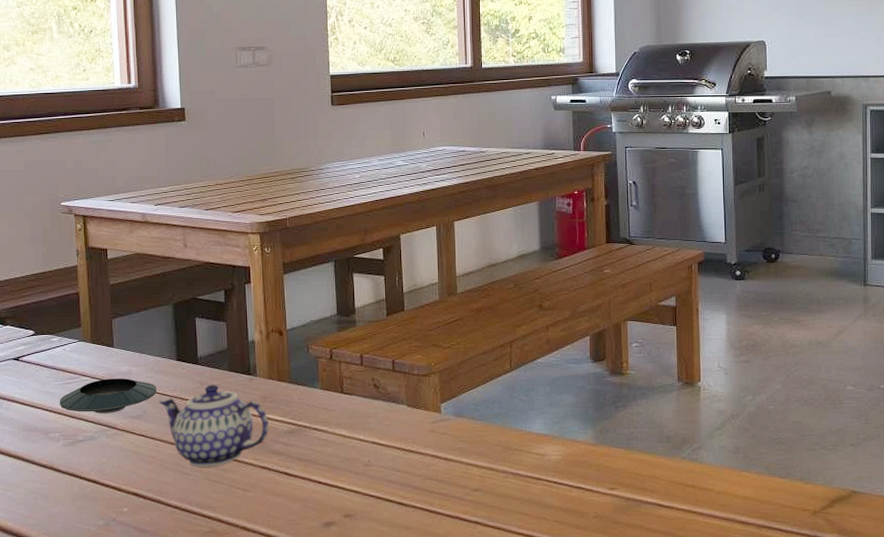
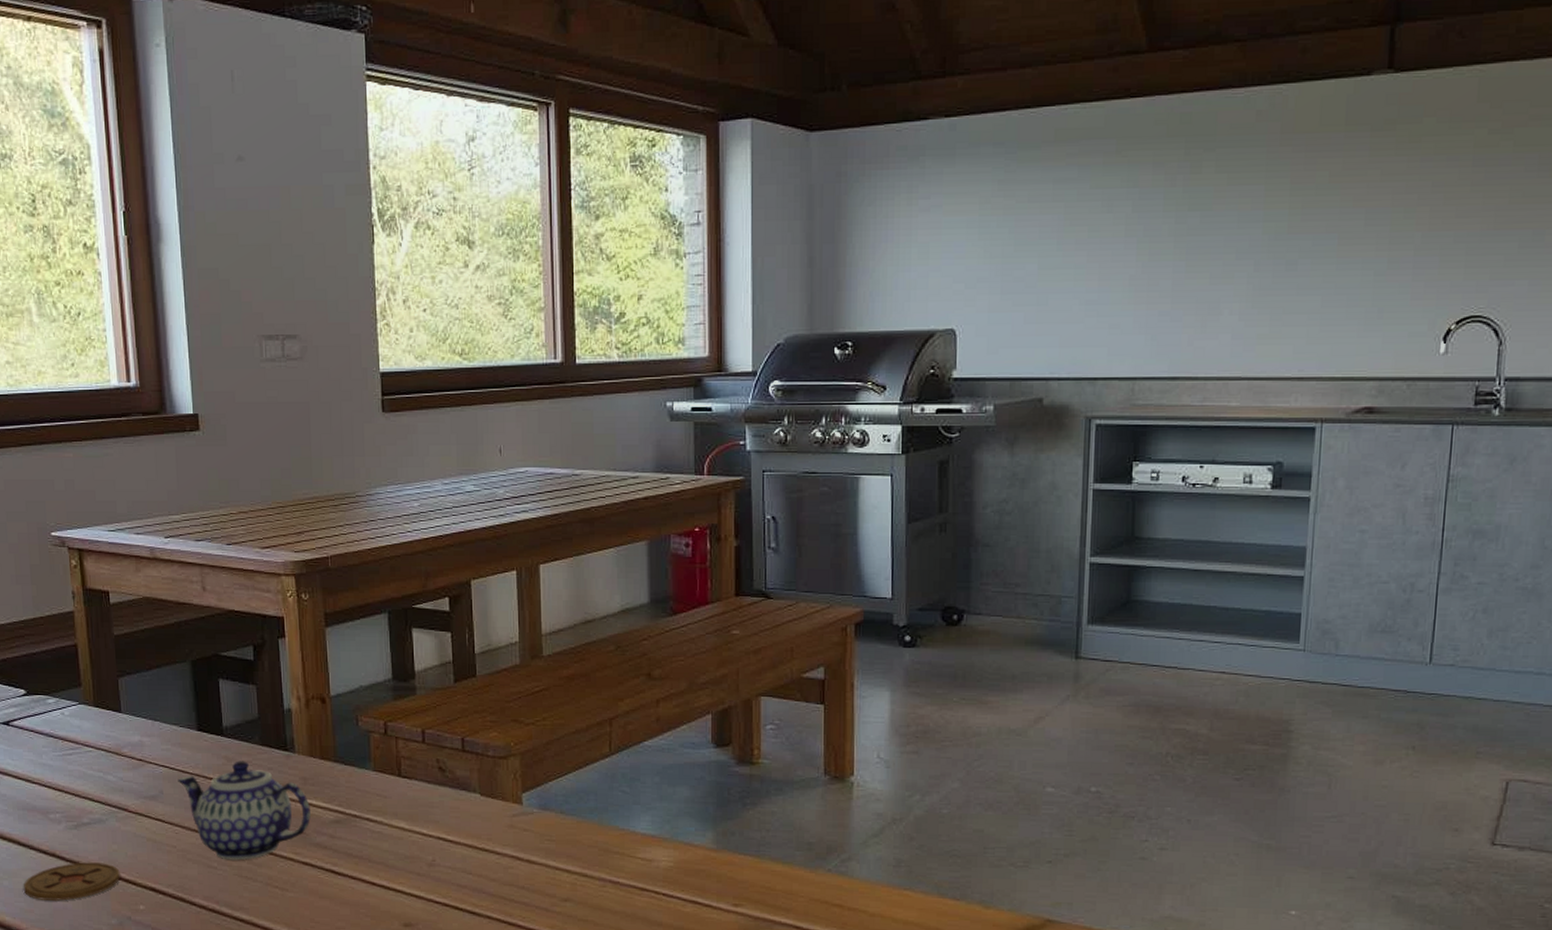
coaster: none [24,473,108,507] -> present [23,862,120,901]
saucer: present [59,378,157,413] -> none [59,750,175,792]

